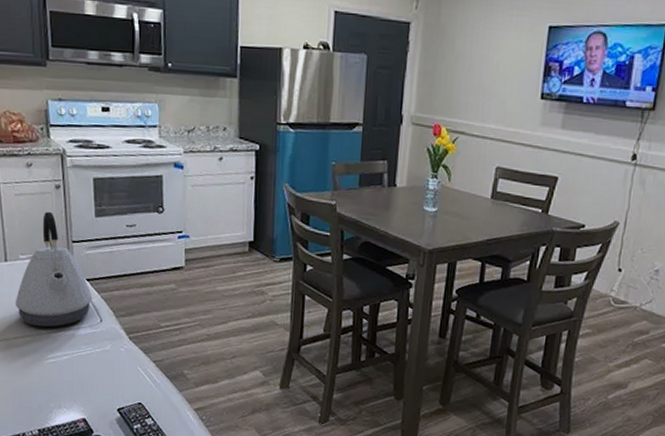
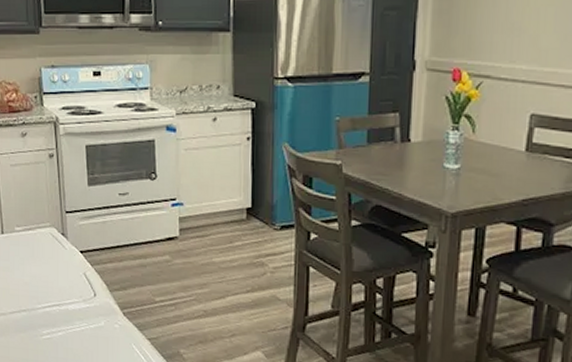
kettle: present [15,211,92,327] -> none [11,181,85,302]

